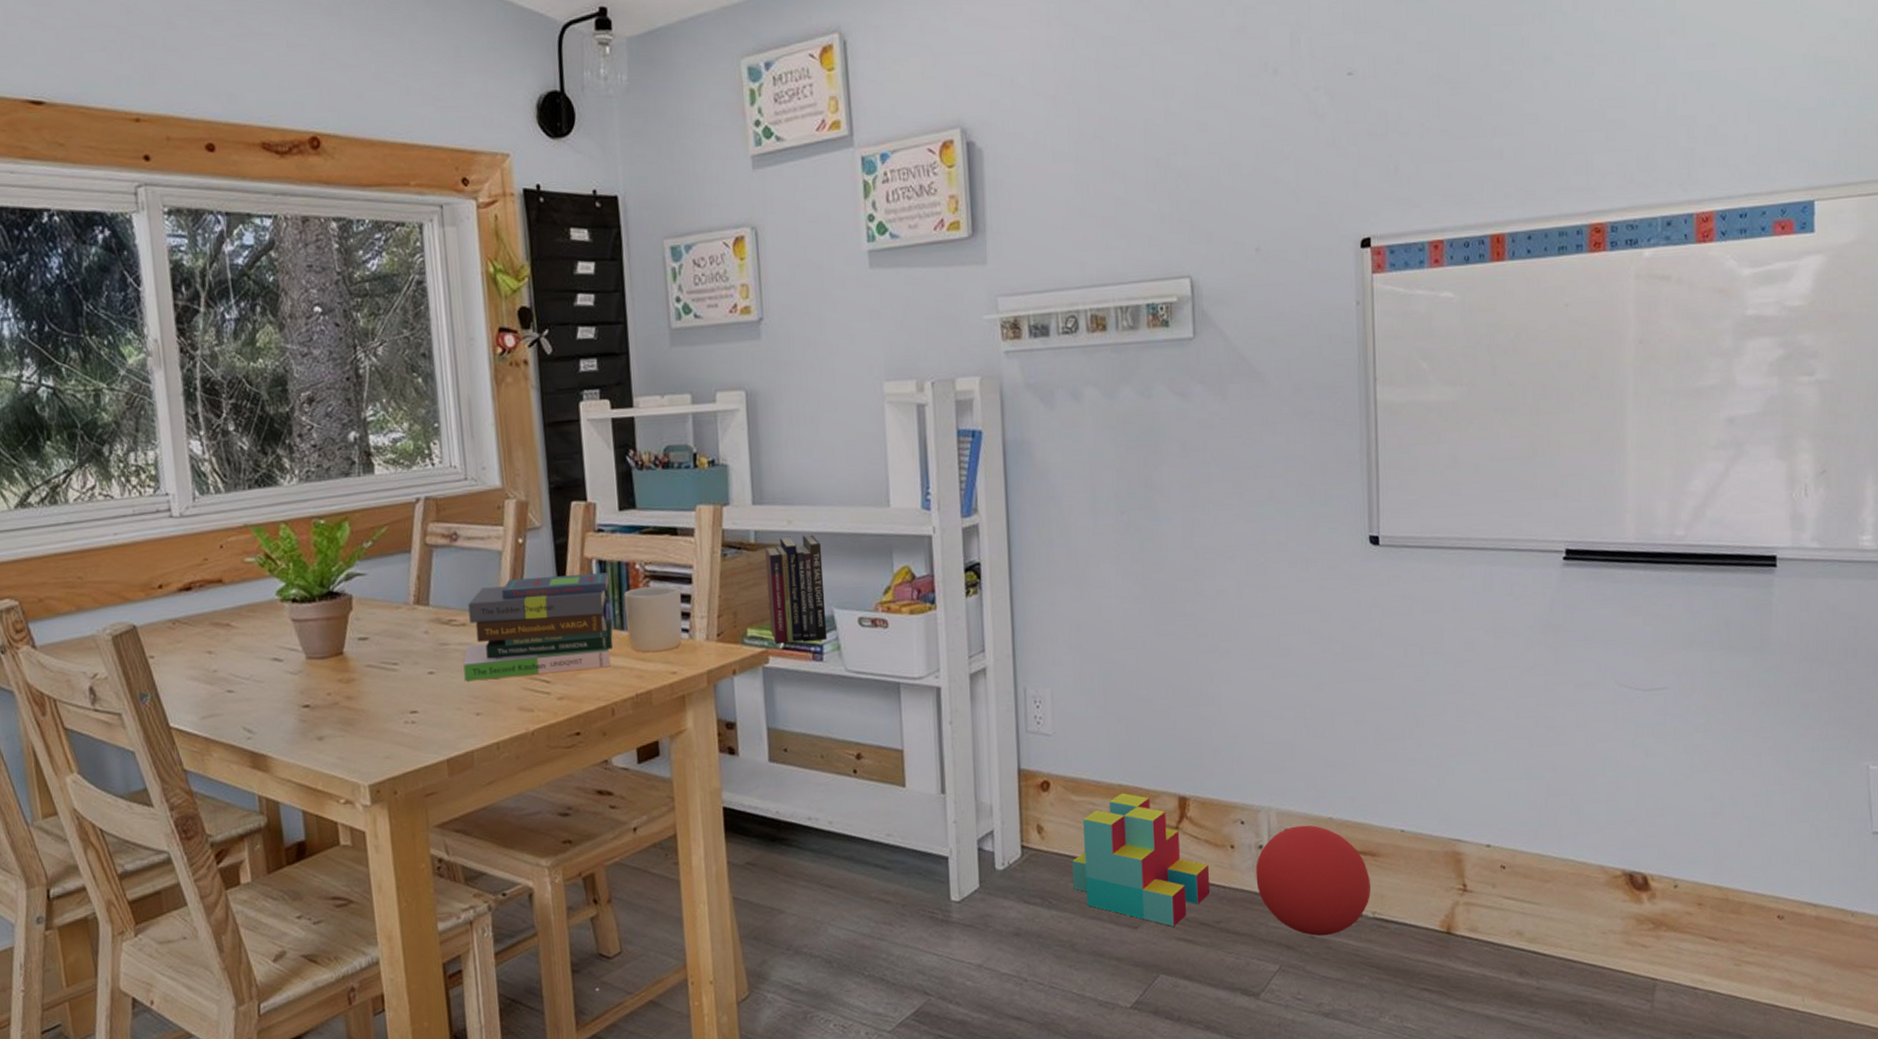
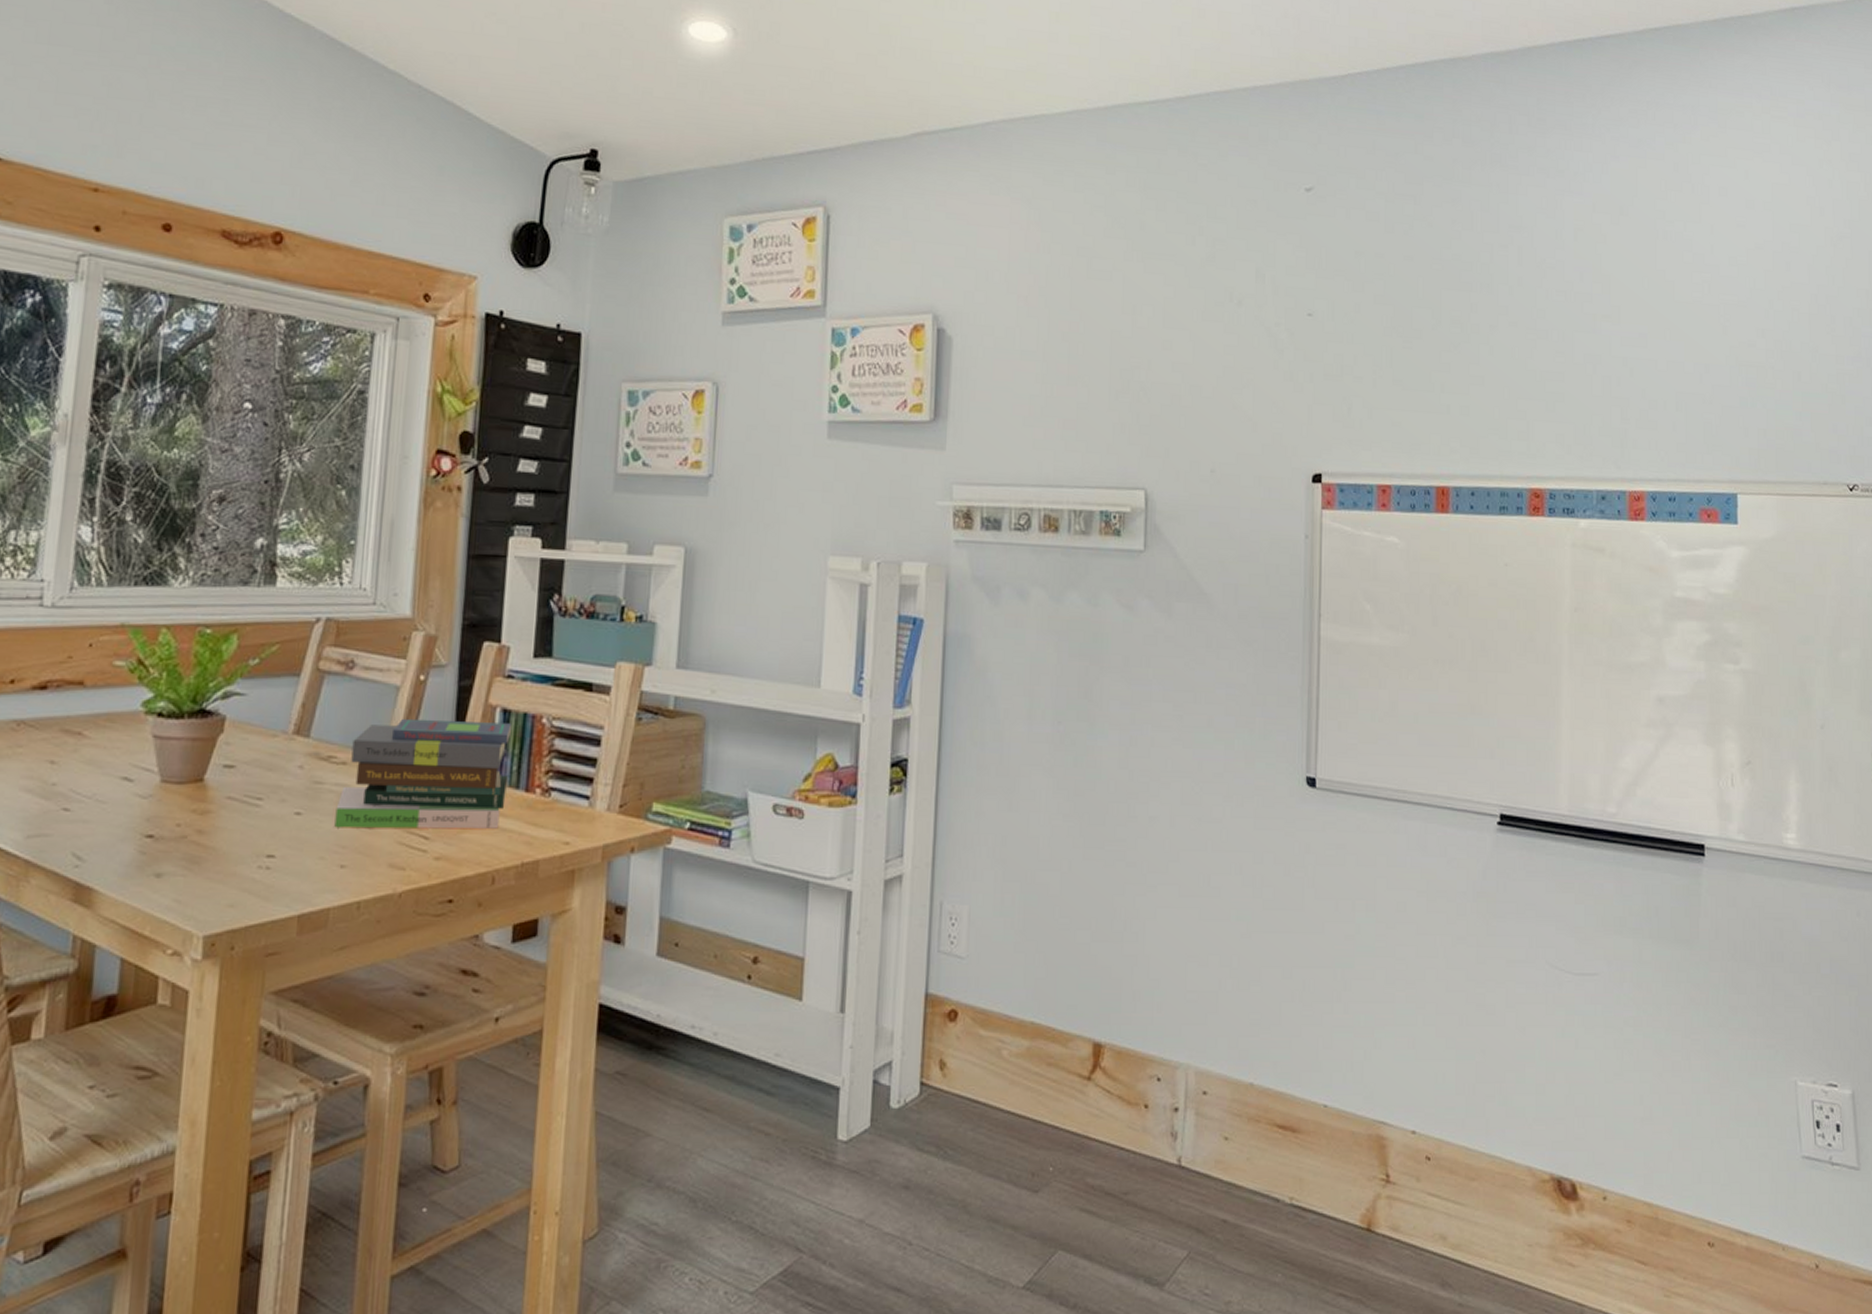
mug: present [623,585,683,653] -> none [522,744,588,818]
books: present [764,534,828,644] -> none [677,706,744,825]
toy blocks: present [1072,793,1209,926] -> none [973,1032,1119,1194]
ball: present [1256,825,1370,936] -> none [1169,1089,1289,1221]

